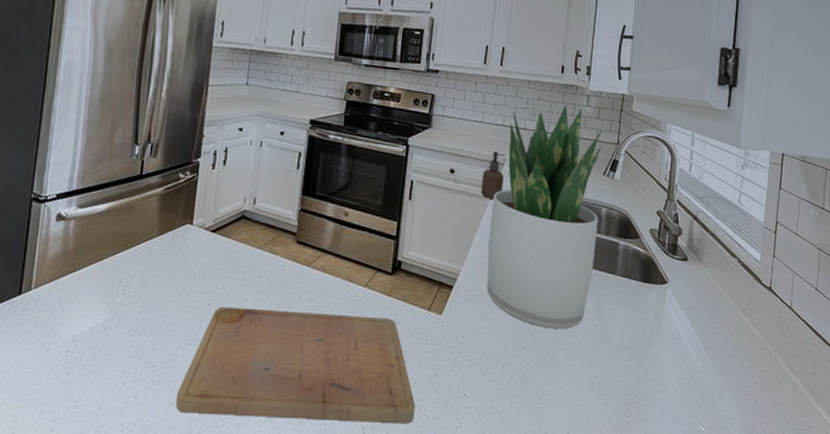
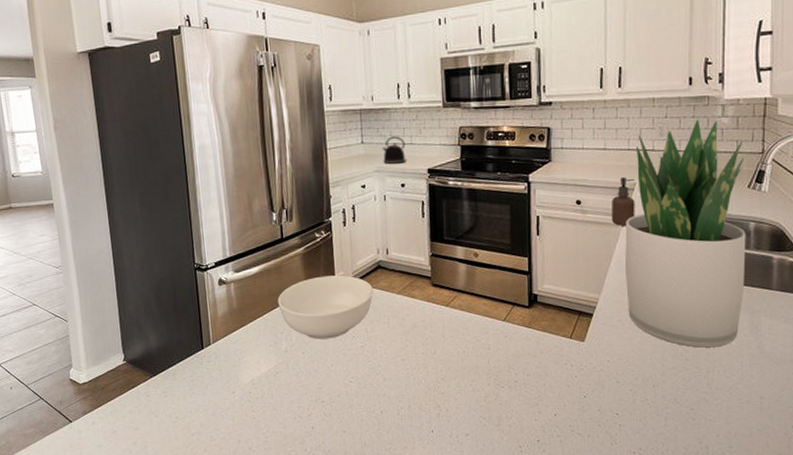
bowl: none [122,221,233,293] -> present [278,275,374,339]
cutting board: present [175,306,416,424] -> none [346,347,569,443]
kettle: none [265,81,292,112] -> present [382,136,407,165]

